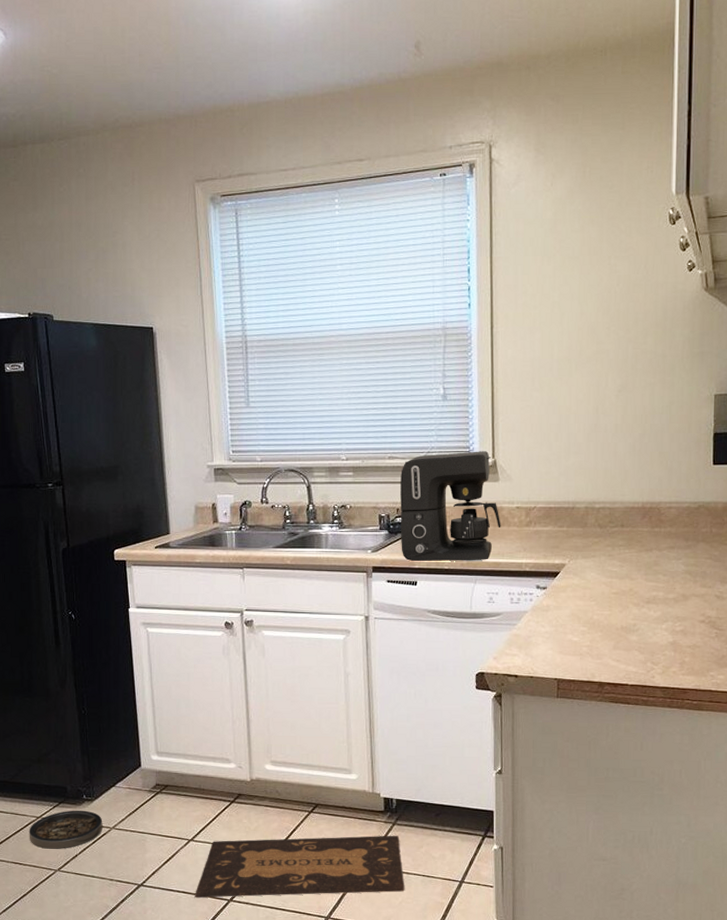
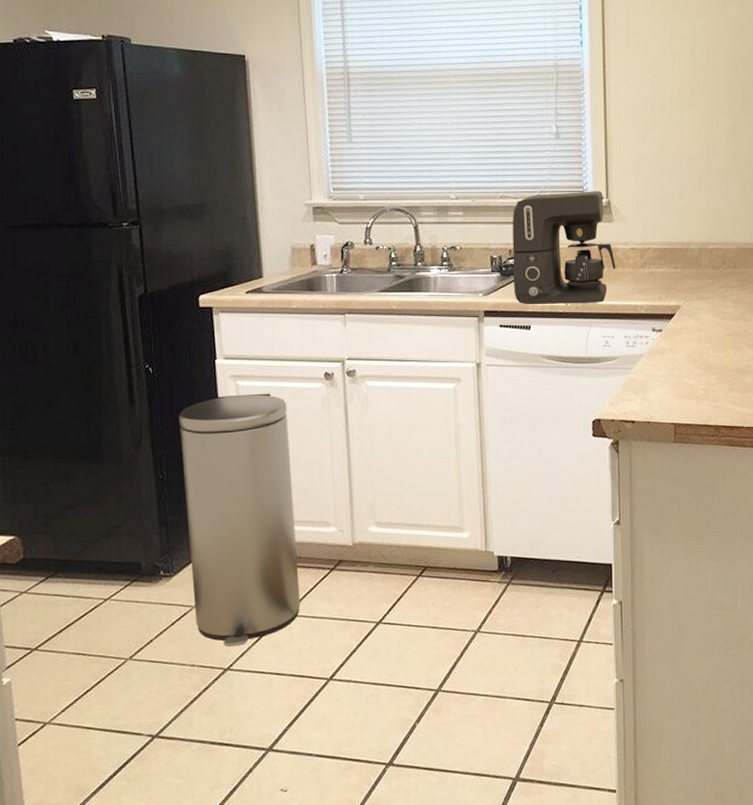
pet bowl: present [29,810,103,849] -> none [94,588,183,635]
pedal bin: none [97,639,204,865] -> present [179,393,300,646]
doormat: present [194,835,405,898] -> none [289,595,521,680]

